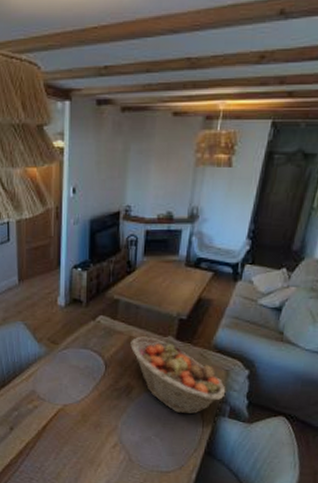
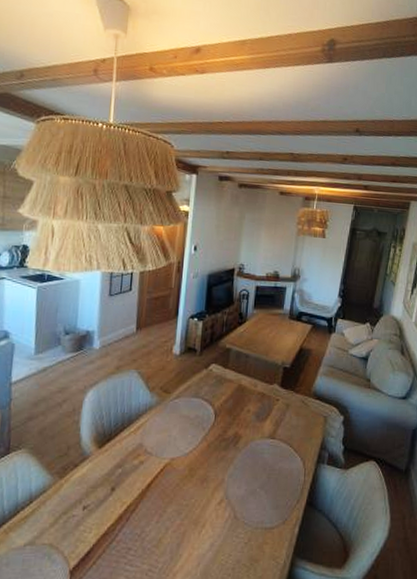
fruit basket: present [130,336,226,414] -> none [239,384,325,463]

